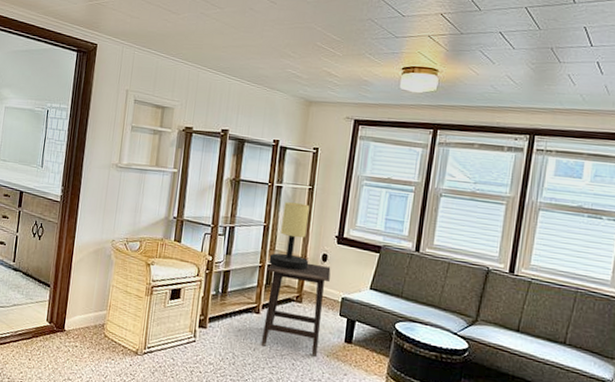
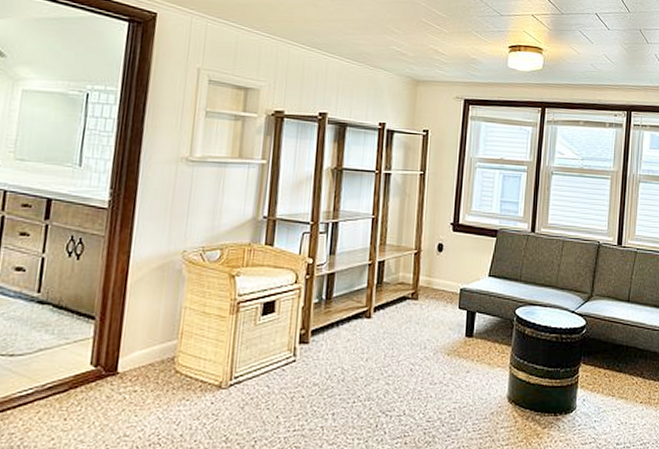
side table: present [261,263,331,357] -> none [374,255,447,357]
table lamp: present [269,202,310,271] -> none [379,190,424,265]

